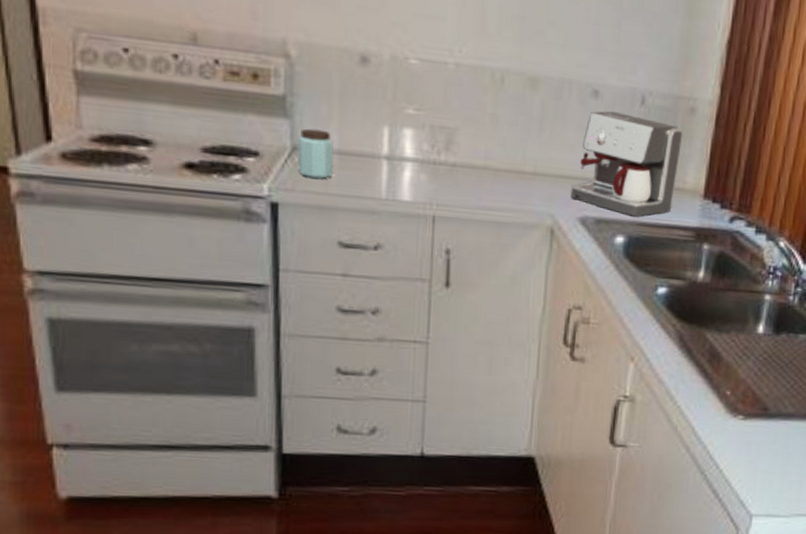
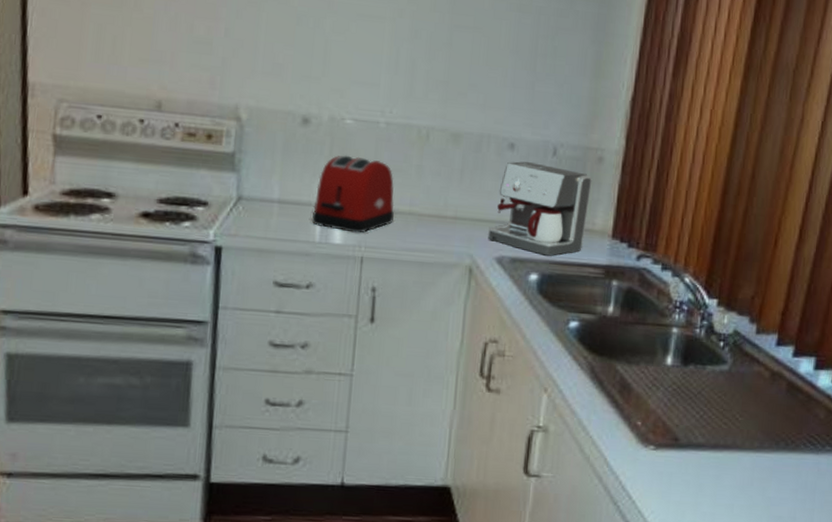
peanut butter: present [297,128,334,179] -> none [242,181,274,225]
toaster: none [376,100,468,189] -> present [311,155,395,233]

